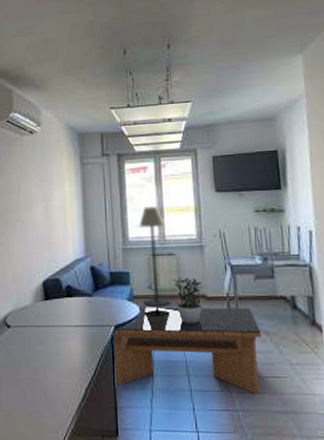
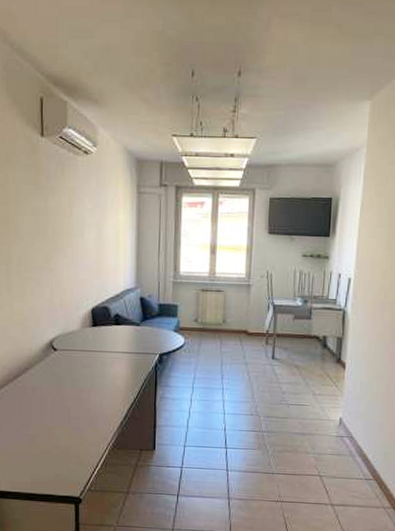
coffee table: present [114,307,262,394] -> none [154,338,293,418]
floor lamp: present [139,205,170,307] -> none [189,241,217,339]
potted plant: present [172,277,203,323] -> none [218,312,246,356]

